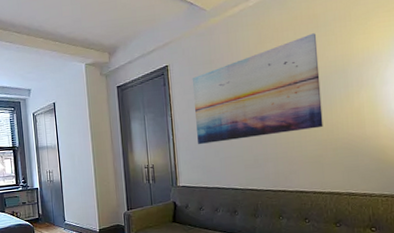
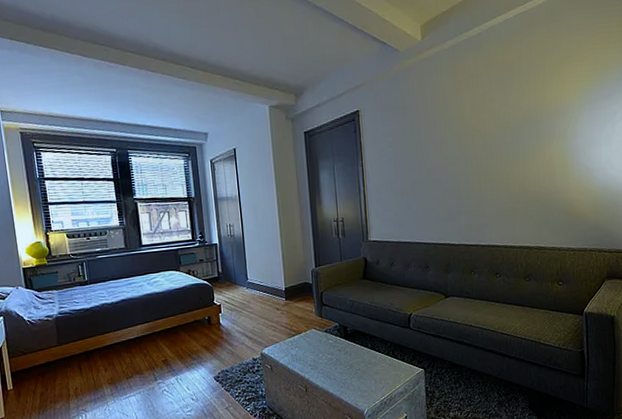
wall art: present [192,33,323,145] -> none [384,81,516,197]

